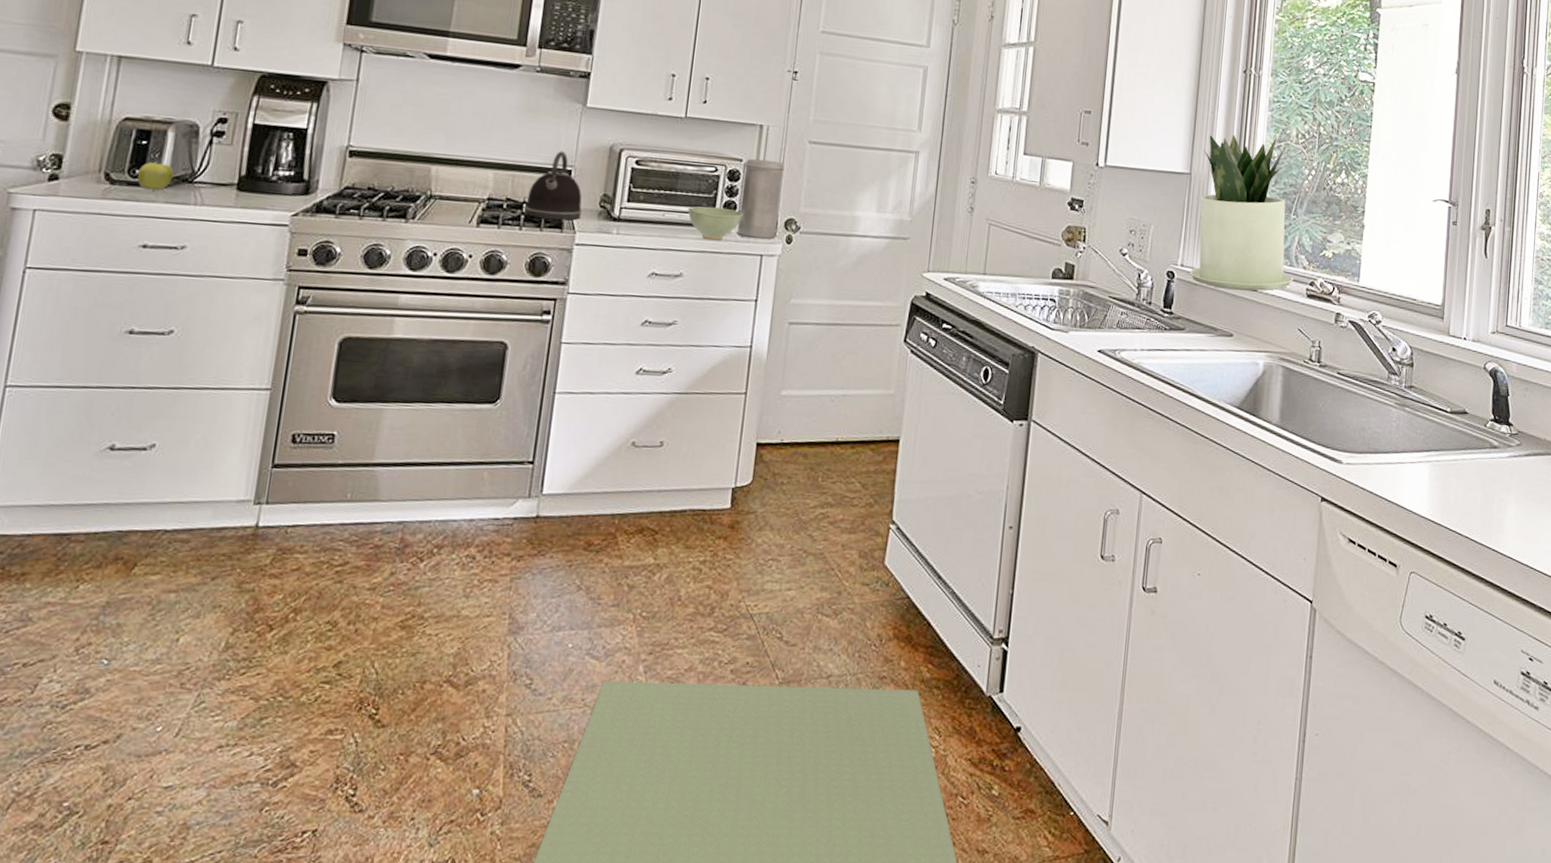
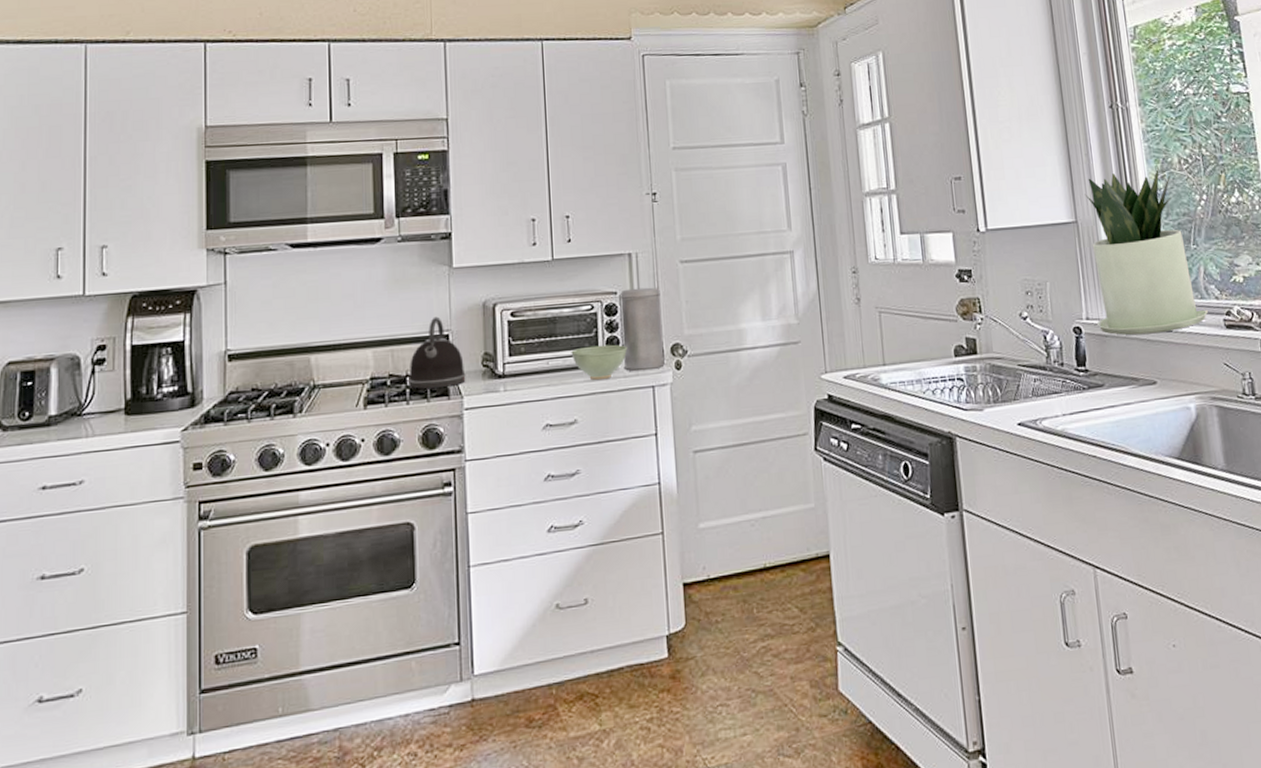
fruit: present [137,161,174,191] -> none [27,400,62,431]

